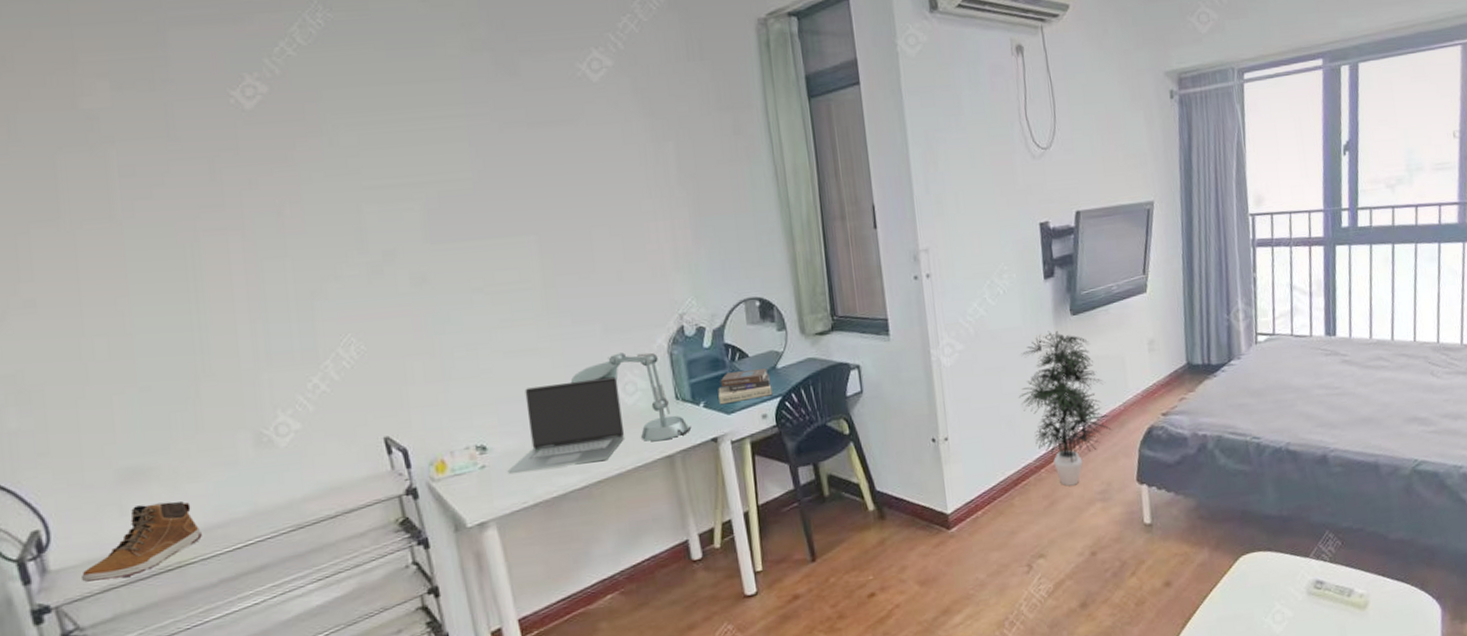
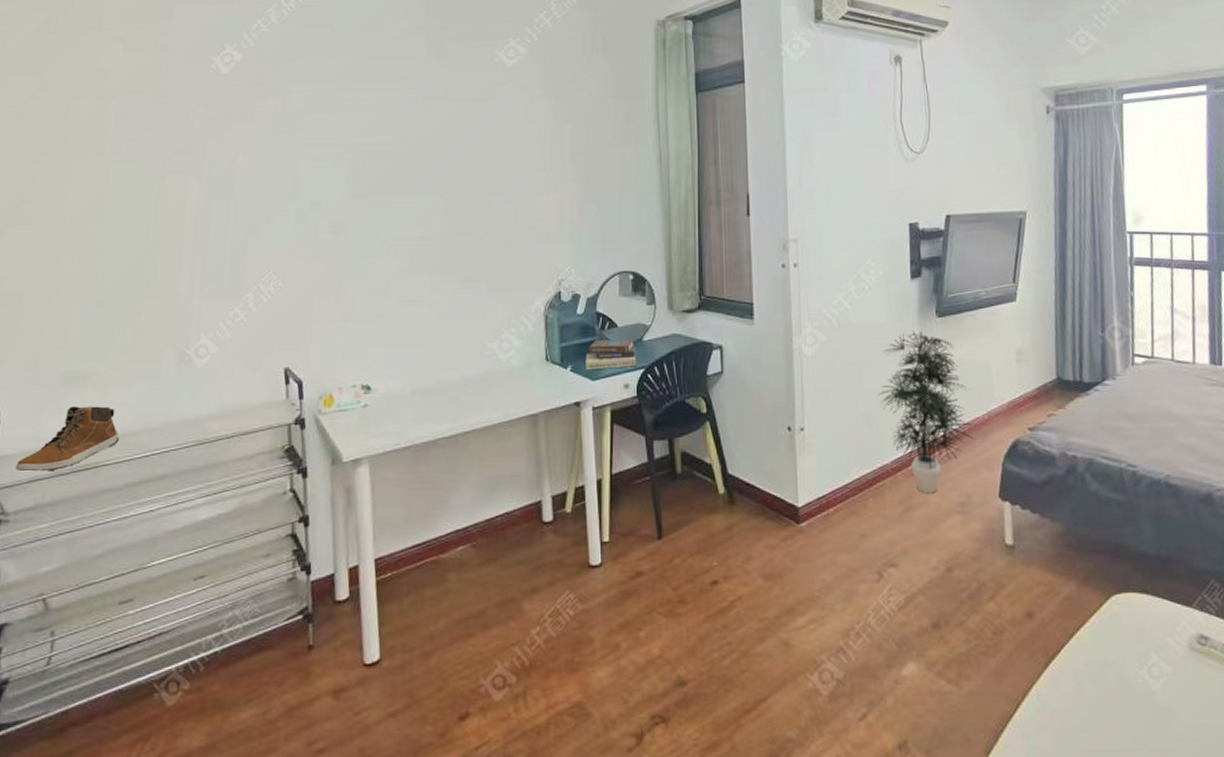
laptop: present [507,376,625,475] -> none [386,333,496,416]
desk lamp: present [570,352,692,442] -> none [453,311,557,400]

